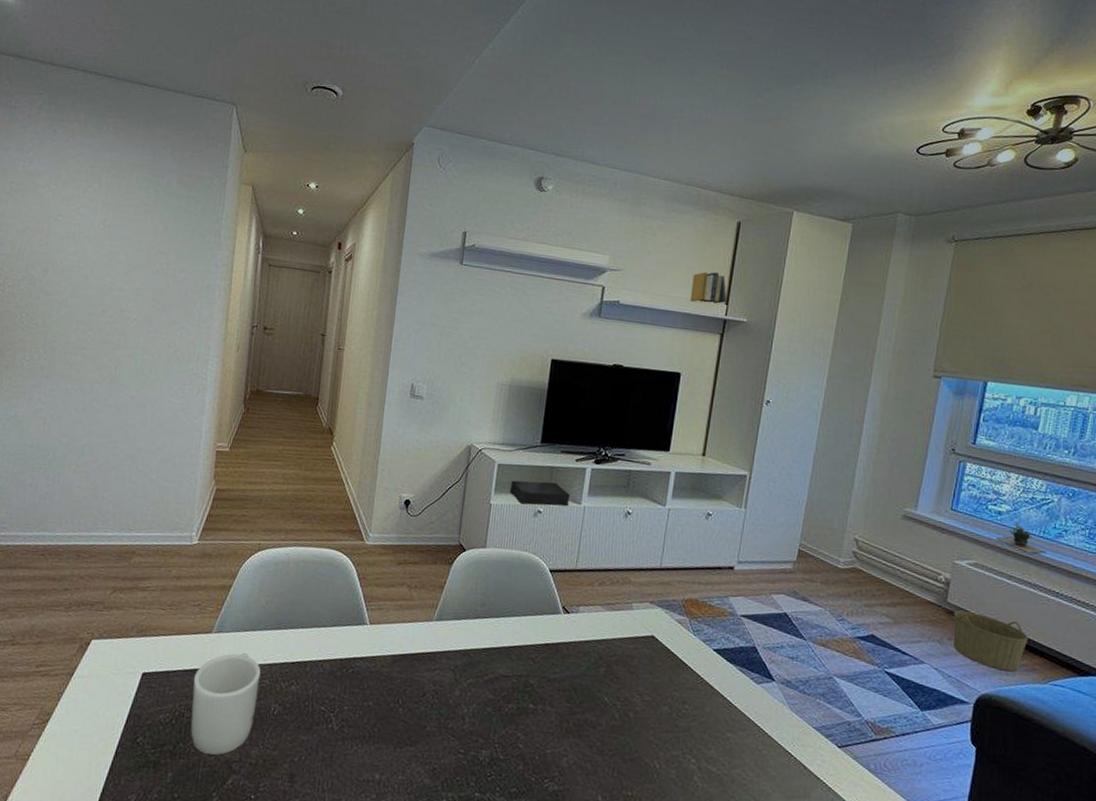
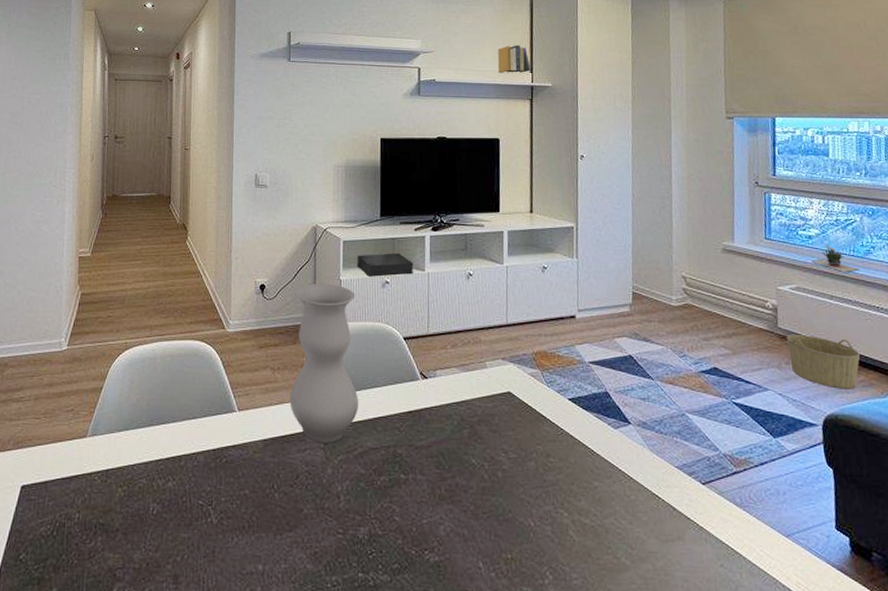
mug: present [190,652,261,755] -> none [71,453,137,564]
vase: none [423,504,505,667] -> present [290,284,359,443]

